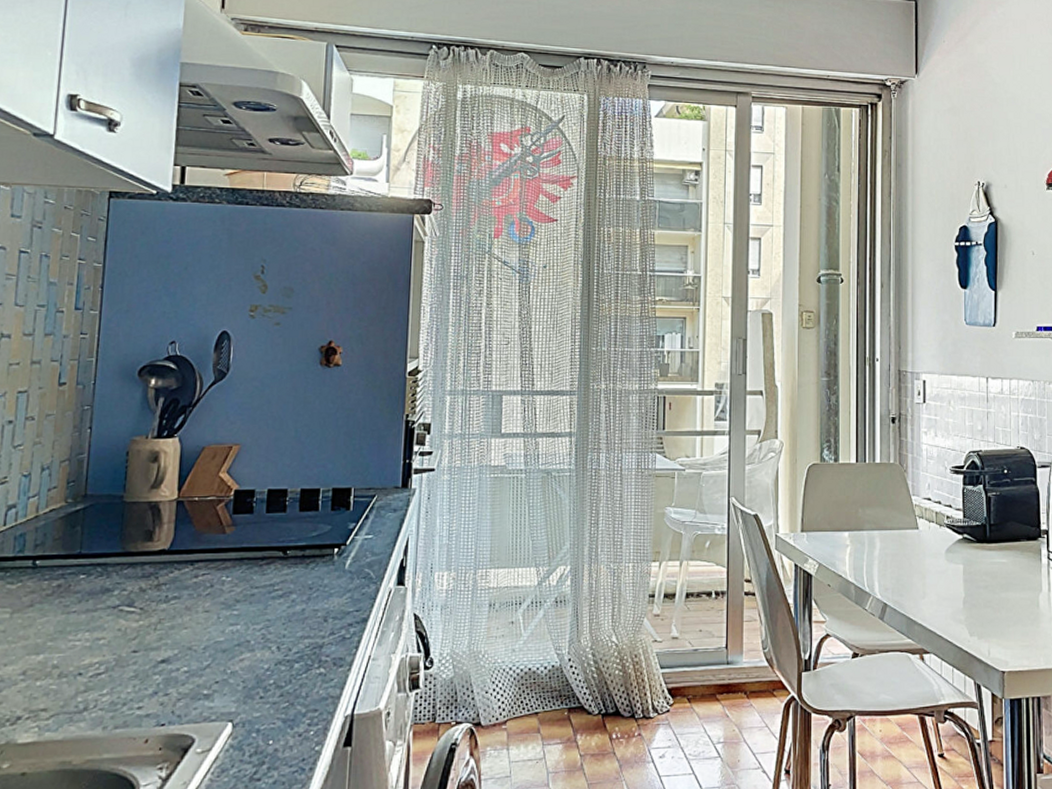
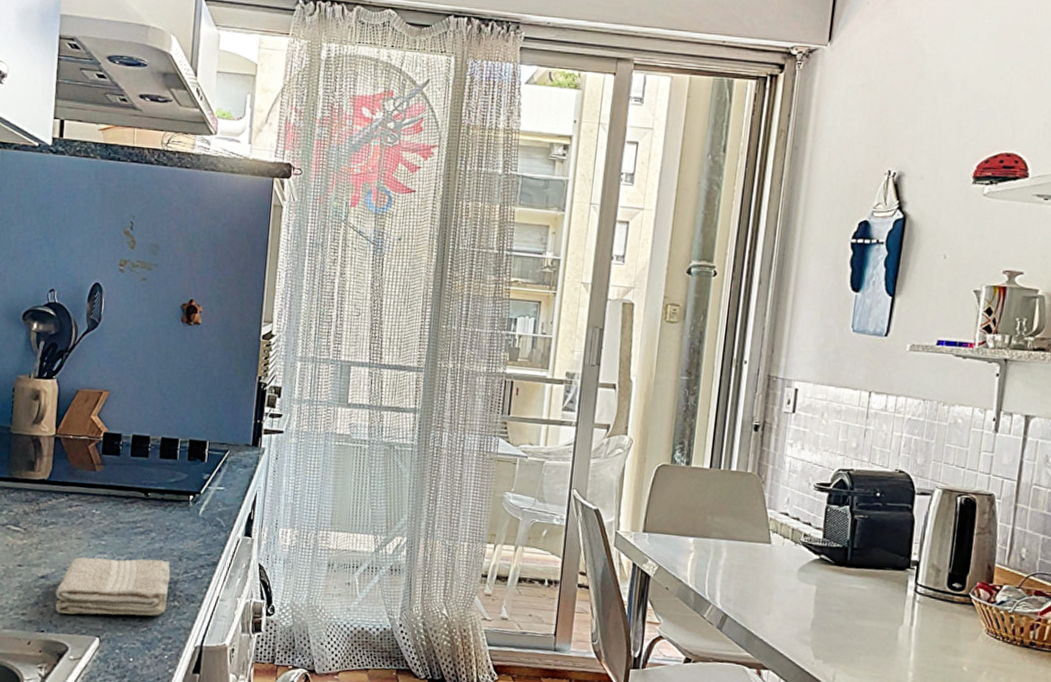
washcloth: none [179,623,315,700] -> present [55,557,171,616]

